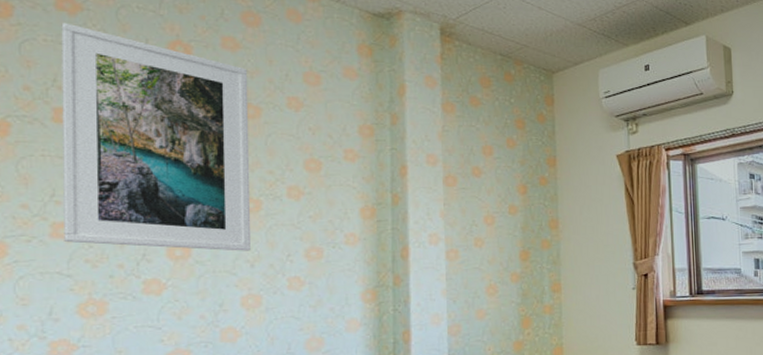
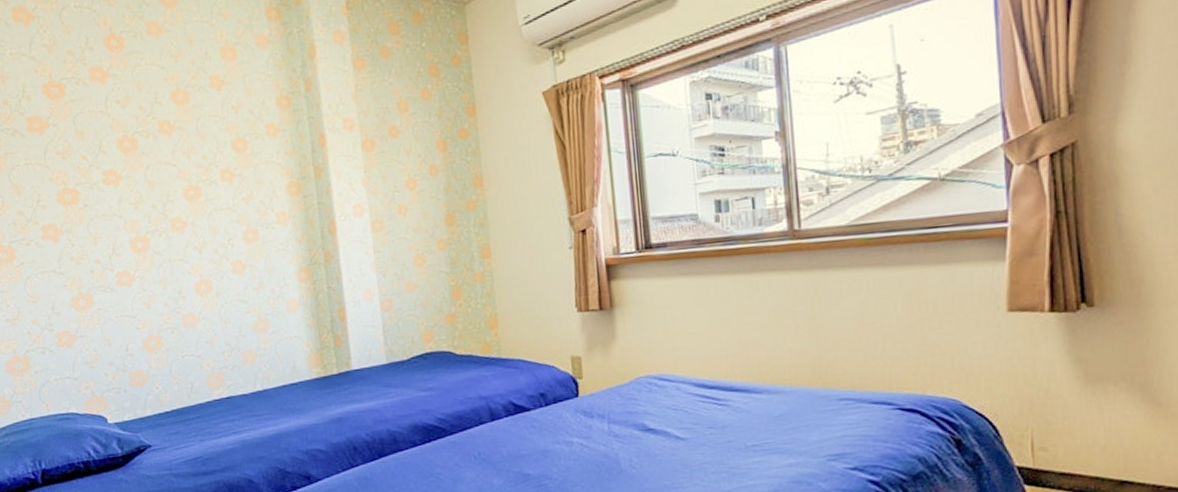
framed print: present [61,22,251,251] -> none [20,33,197,243]

